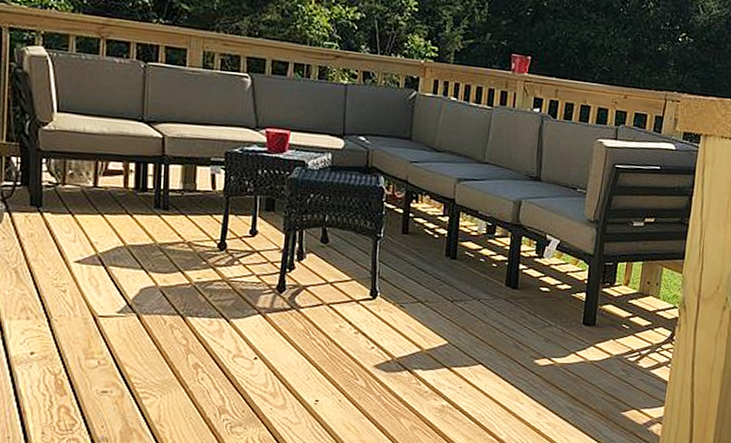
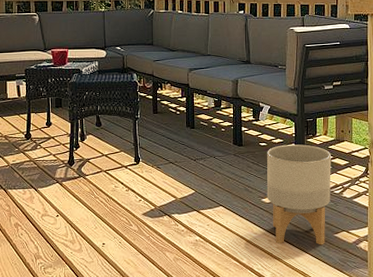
planter: none [541,292,630,425] -> present [266,144,331,245]

